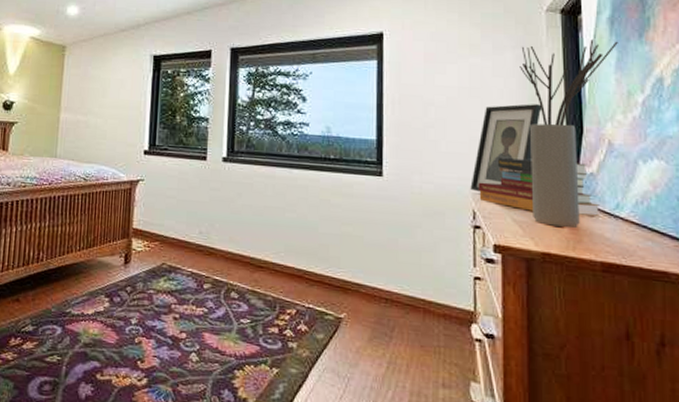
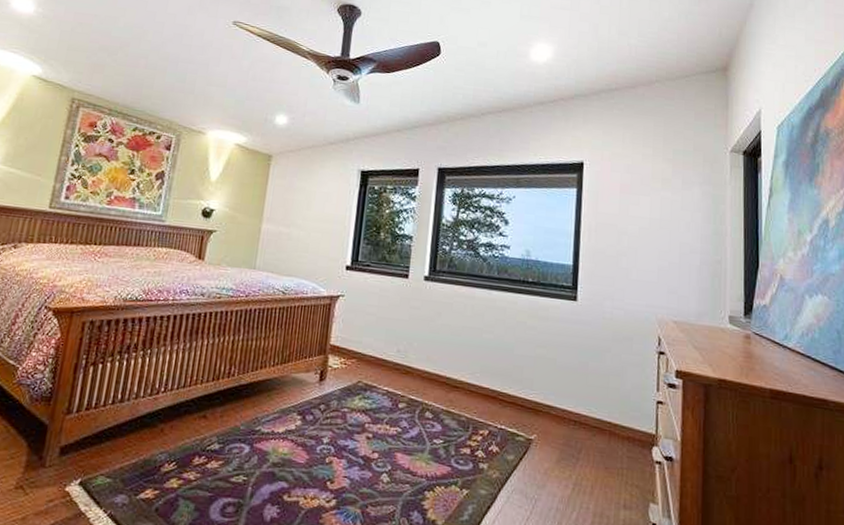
picture frame: present [470,104,542,192] -> none [657,237,724,319]
books: present [478,158,600,217] -> none [663,287,770,346]
vase: present [520,40,618,229] -> none [705,181,791,357]

